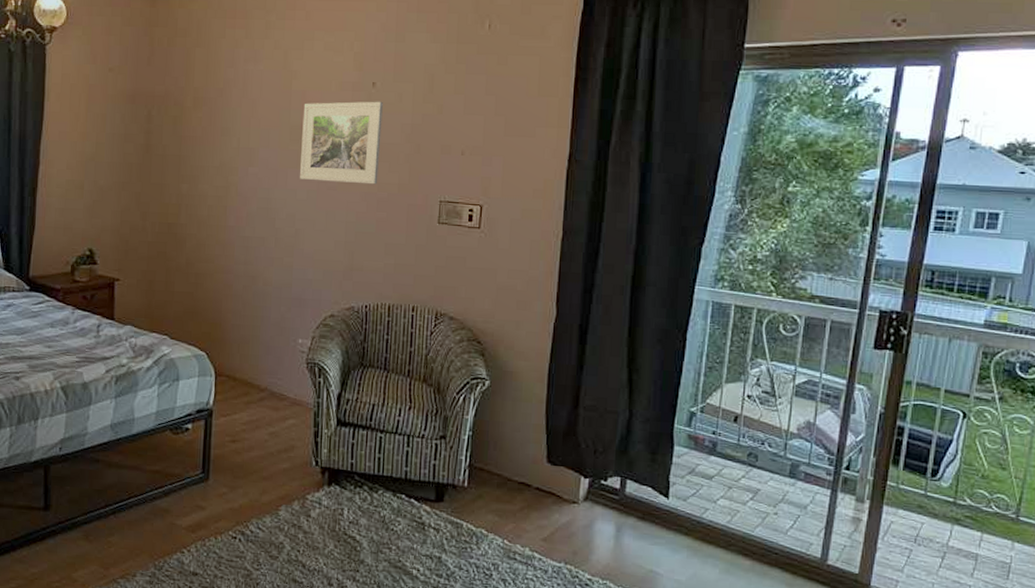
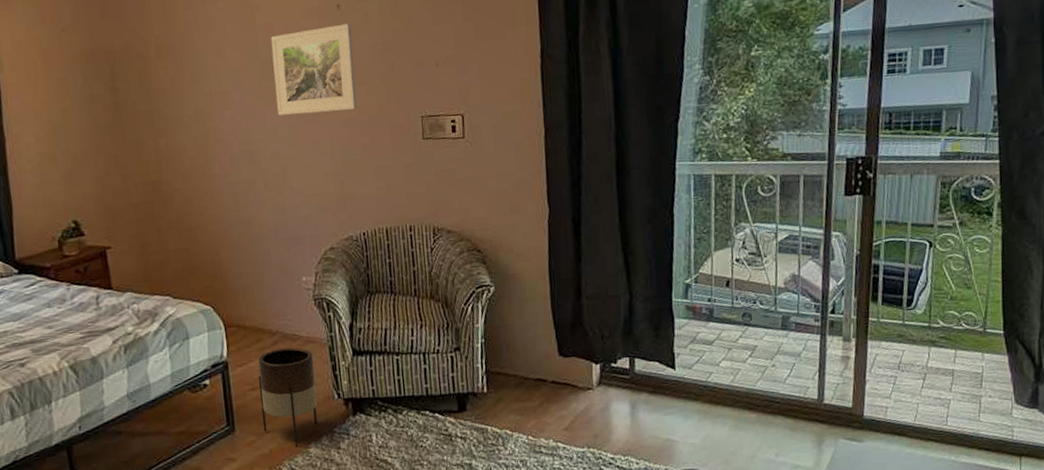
planter: none [237,405,297,507] -> present [258,347,318,447]

